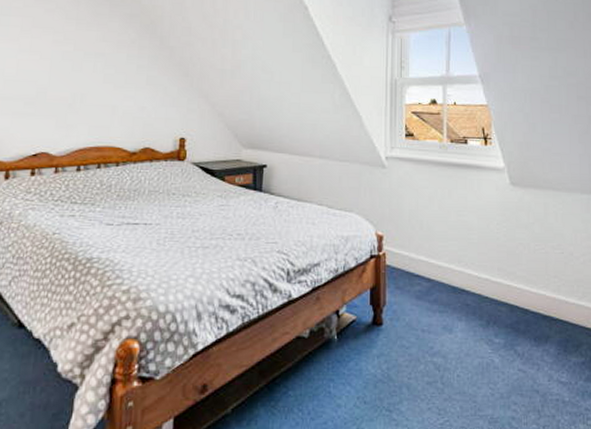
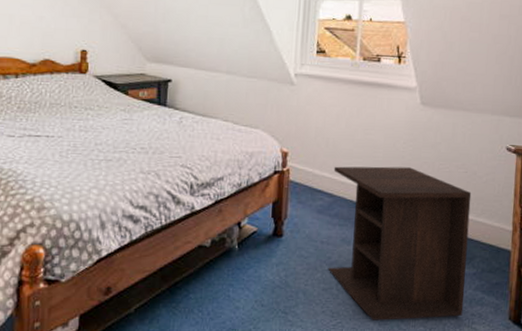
nightstand: none [429,248,576,418] -> present [328,166,472,320]

